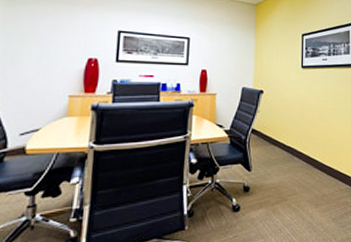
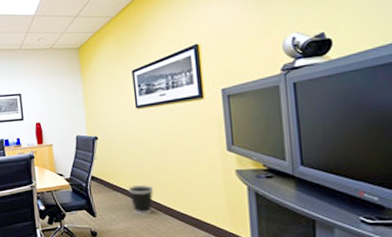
wastebasket: none [286,140,309,169] -> present [128,185,154,215]

